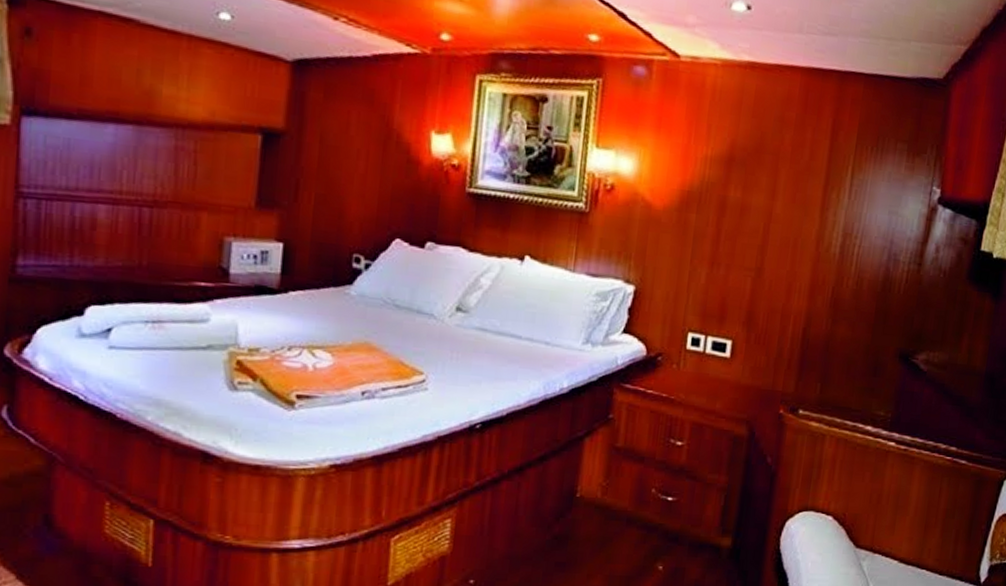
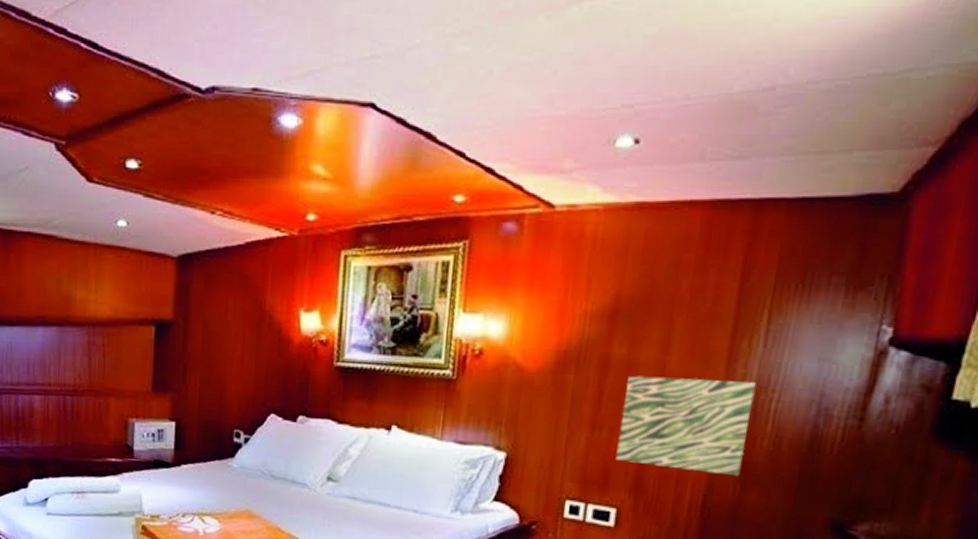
wall art: none [731,217,843,311] -> present [615,375,756,475]

